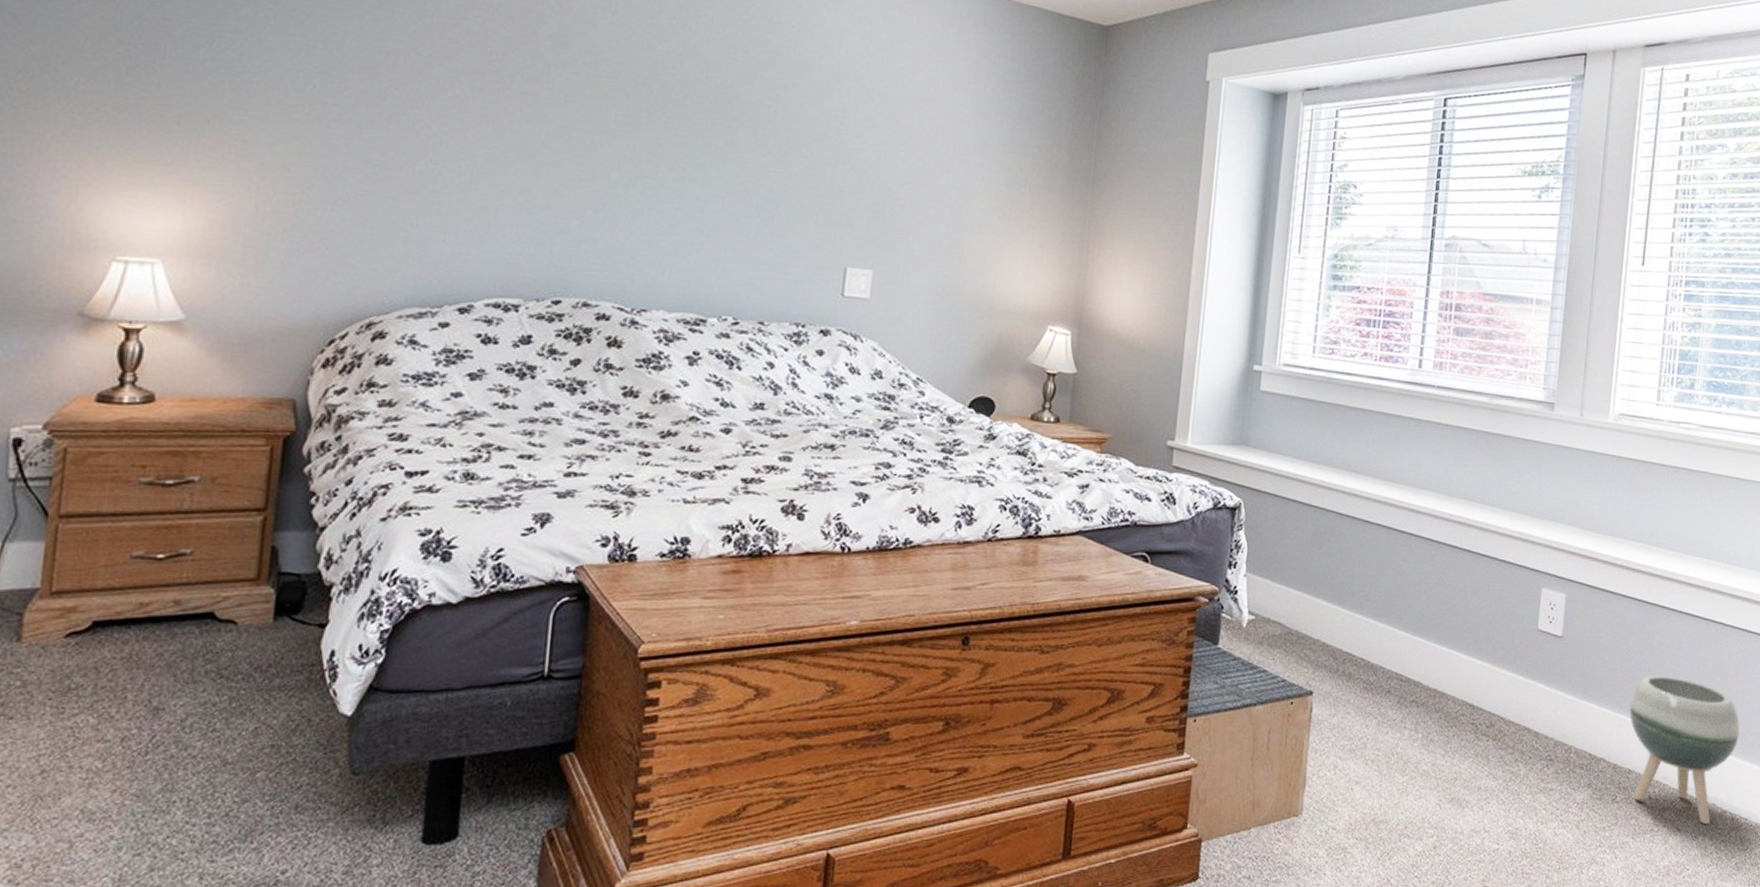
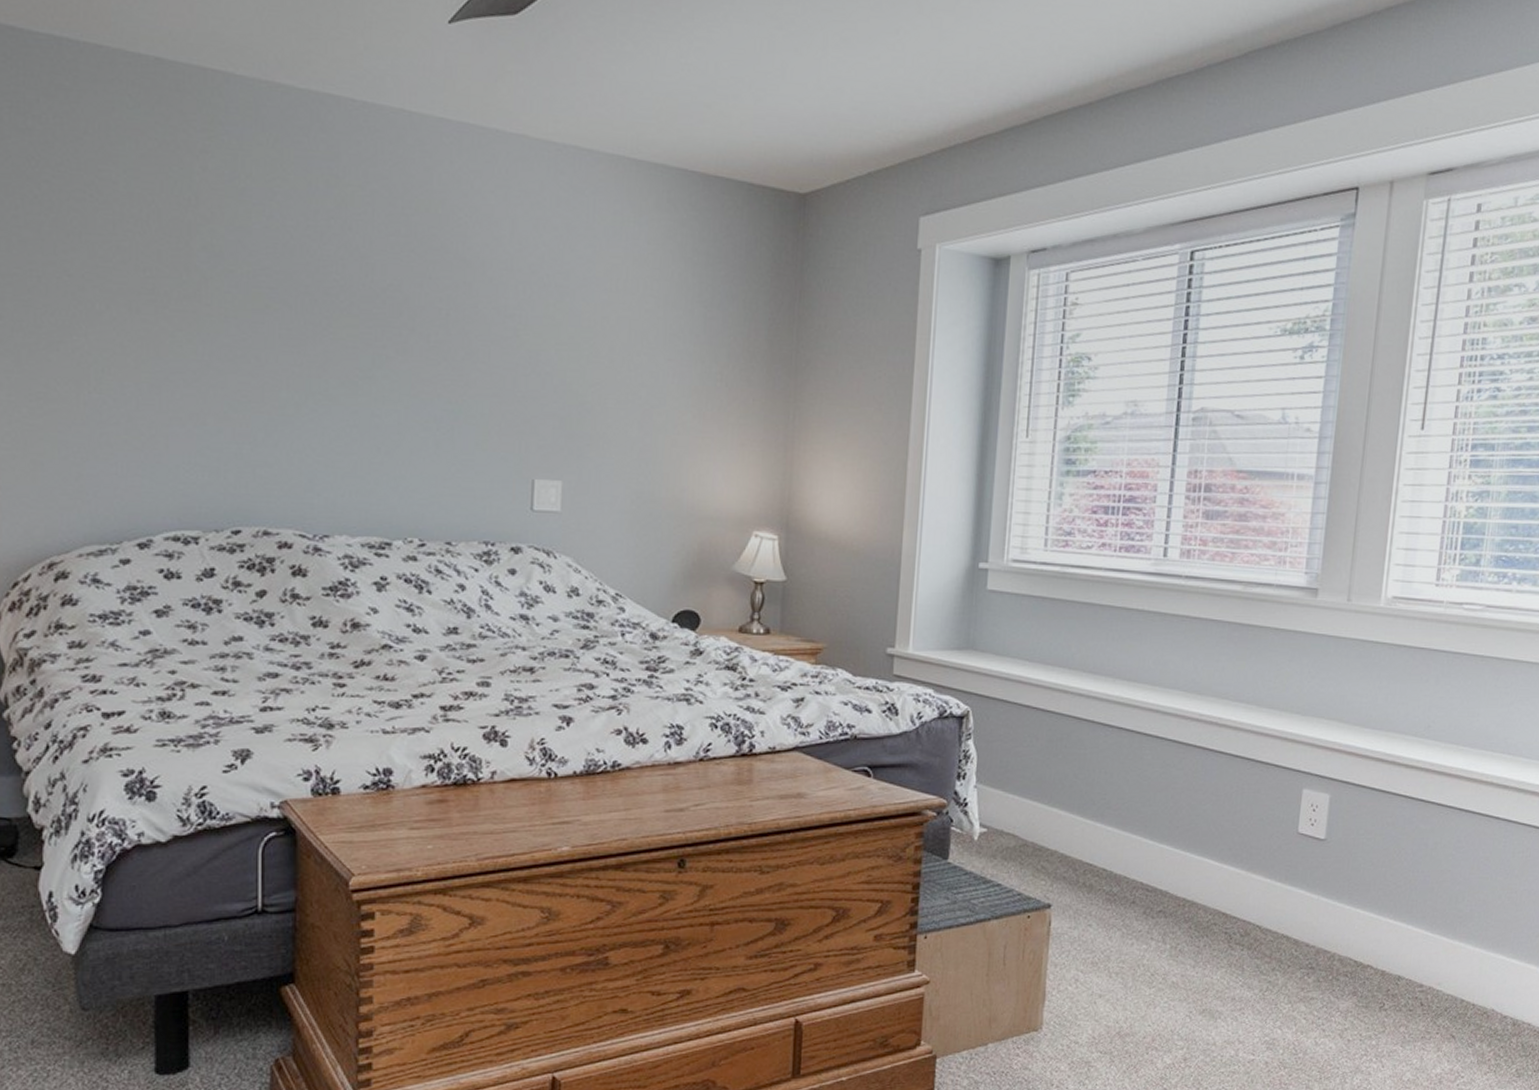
planter: present [1629,675,1740,825] -> none [1400,876,1525,1031]

